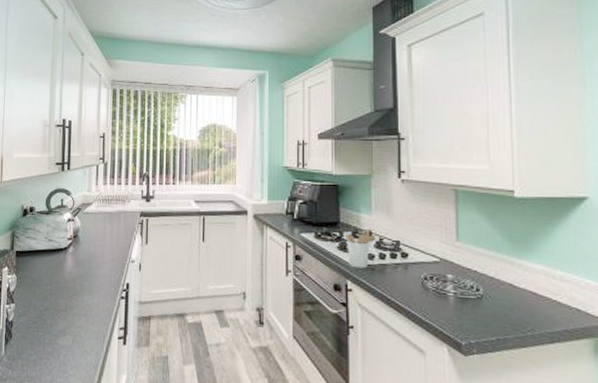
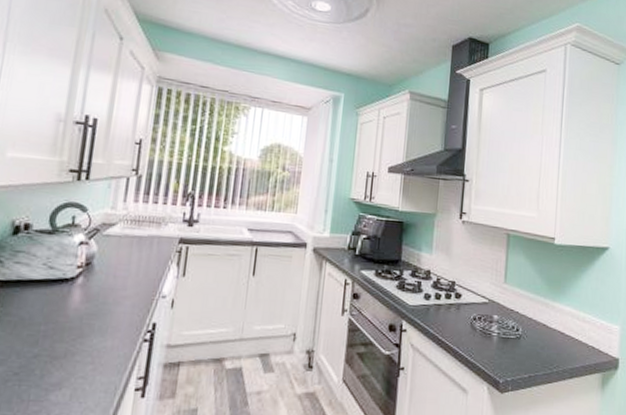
utensil holder: present [346,230,376,269] -> none [405,269,434,309]

